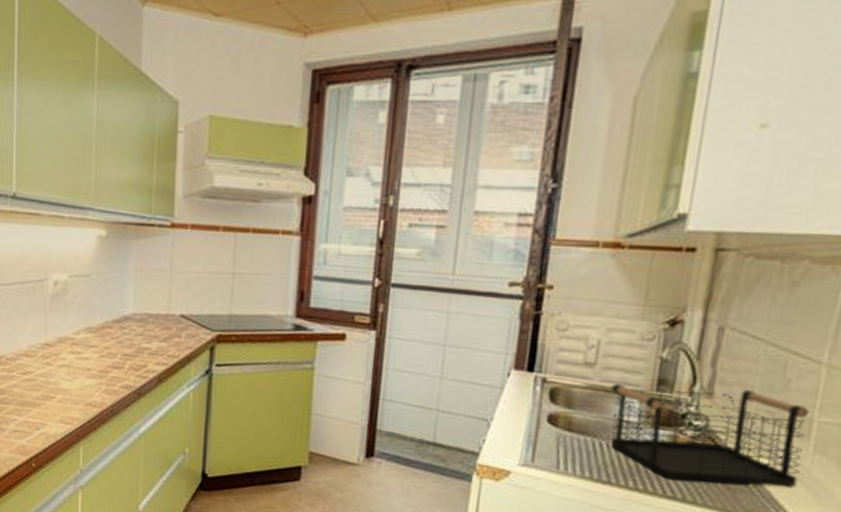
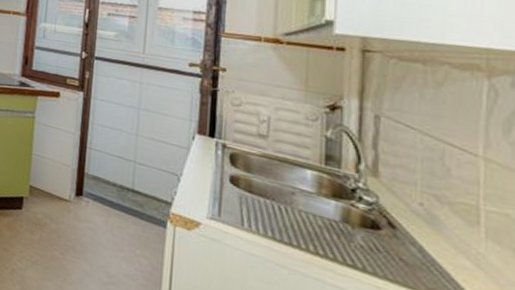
dish rack: present [610,383,810,488] -> none [284,154,476,272]

